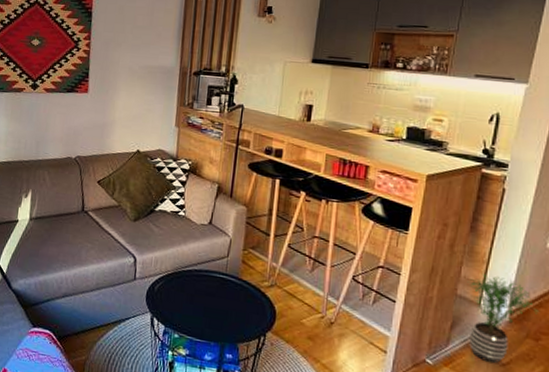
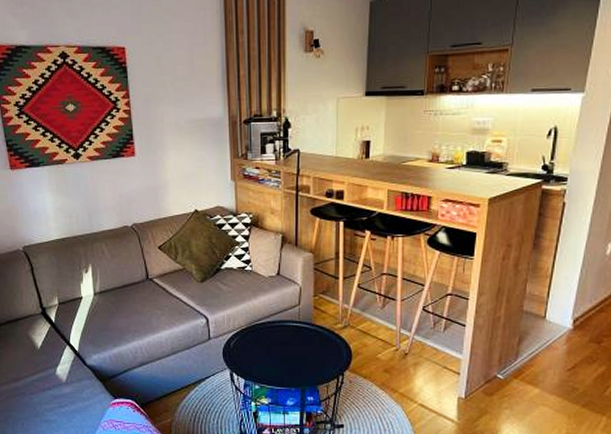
potted plant: present [467,274,540,364] -> none [532,288,601,370]

